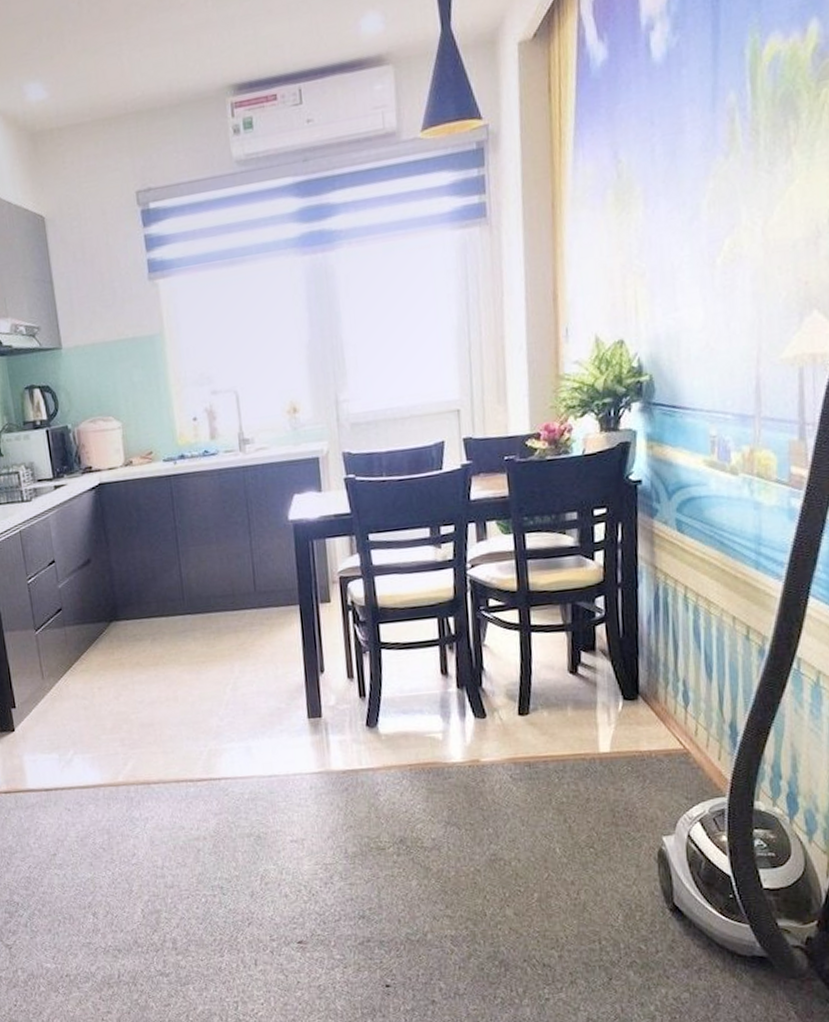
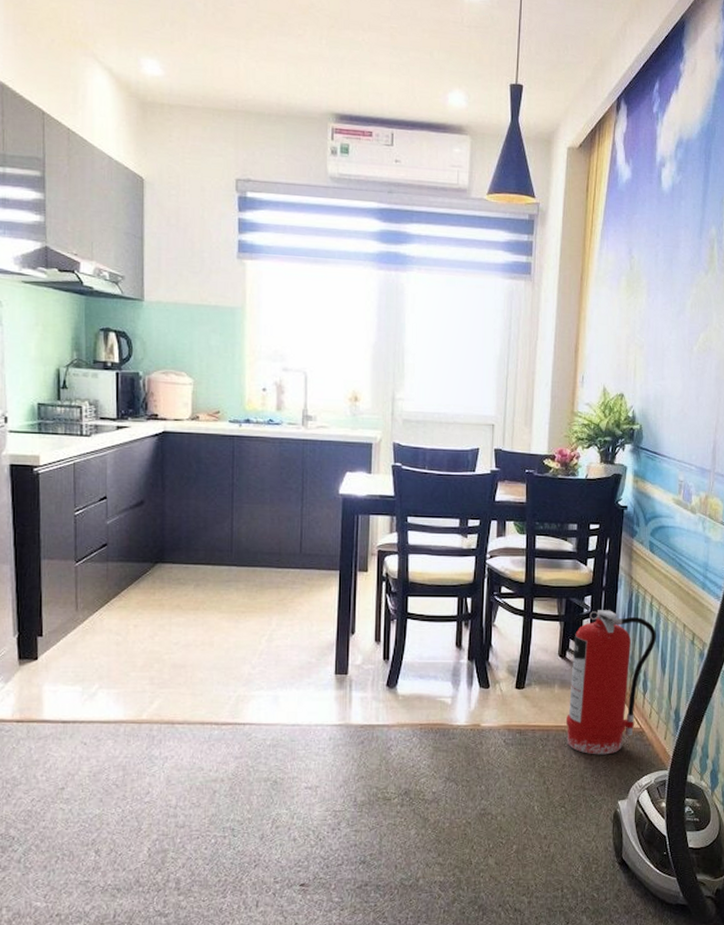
fire extinguisher: none [585,610,697,785] -> present [565,610,657,755]

